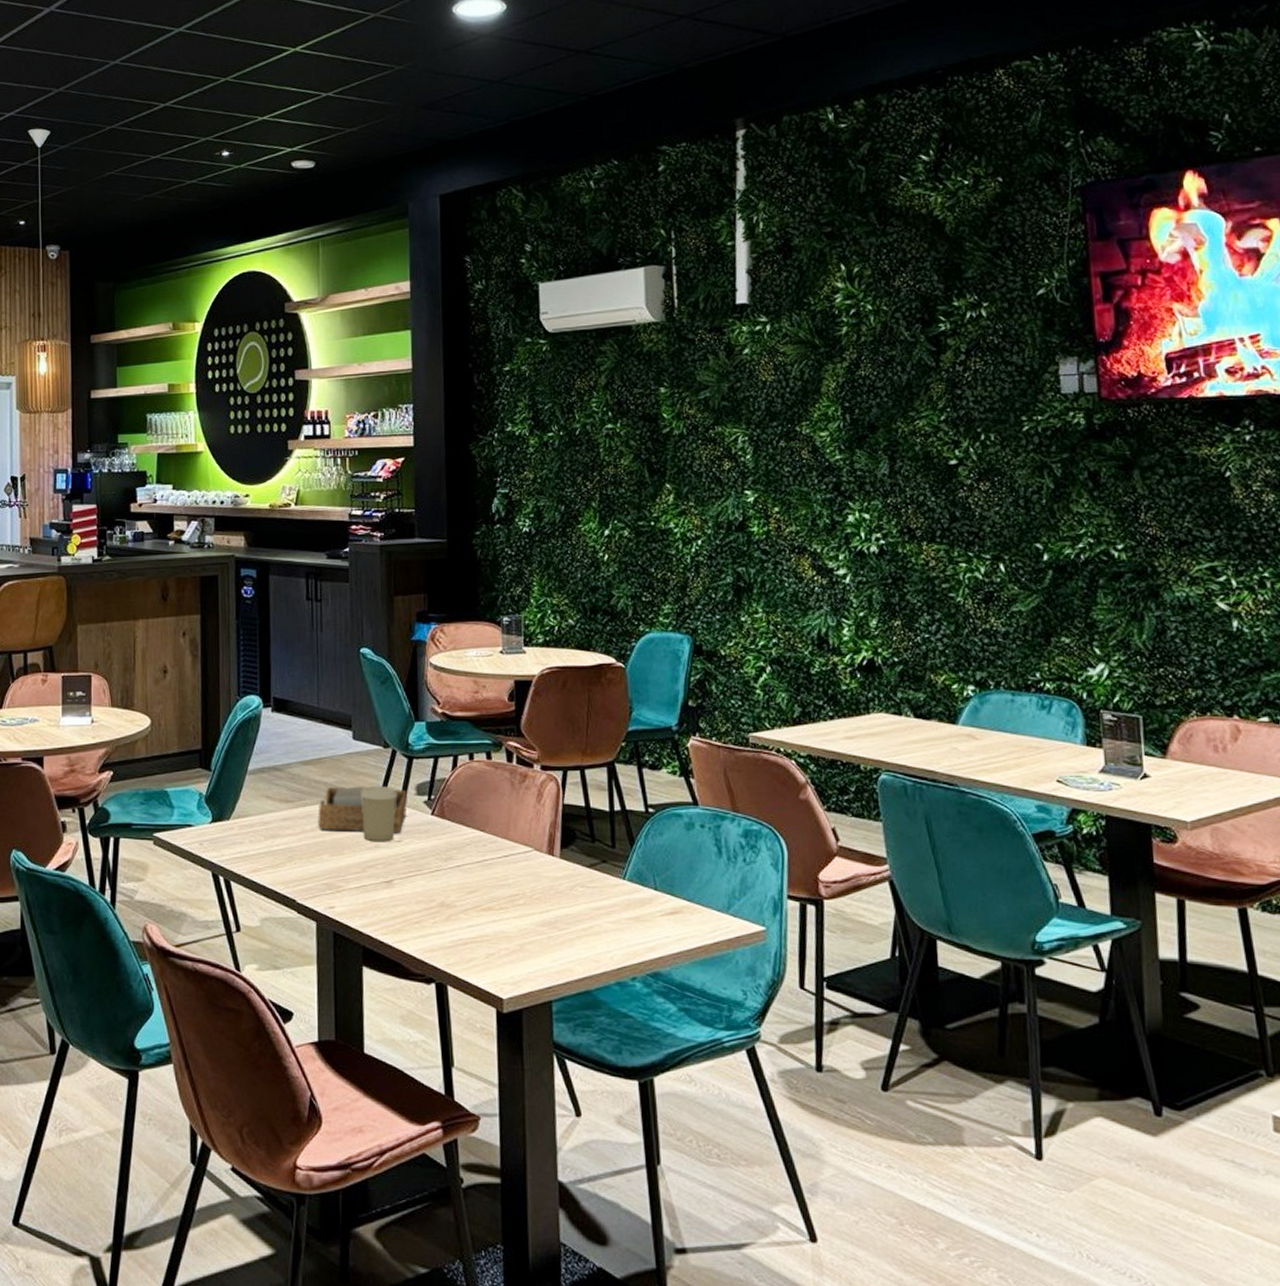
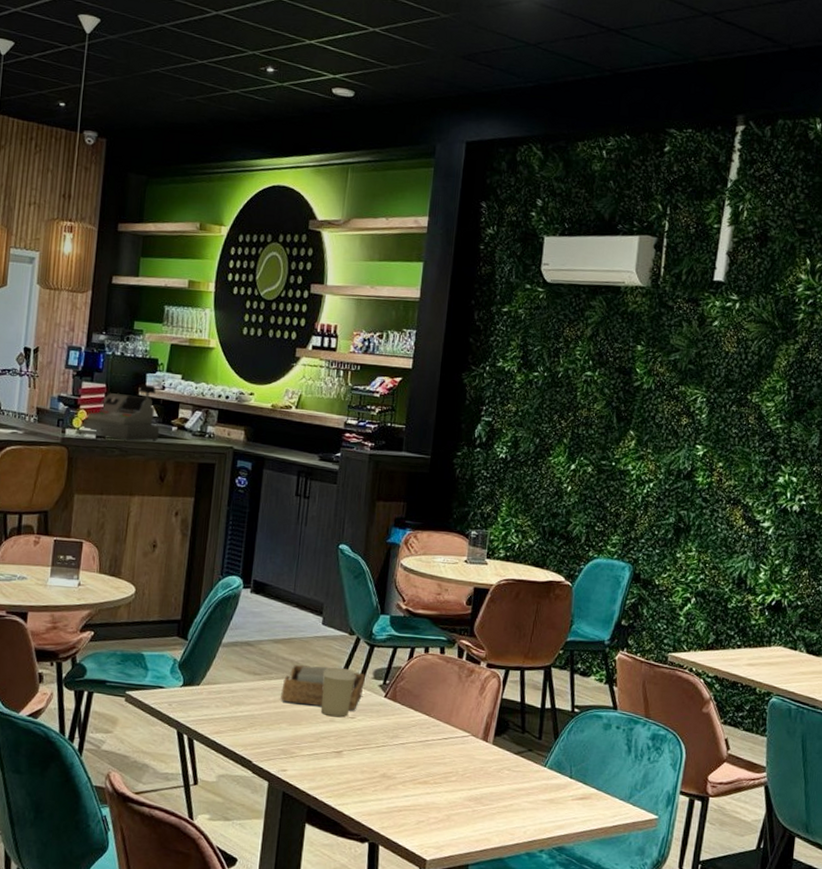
cash register: none [72,500,157,564] -> present [76,385,160,443]

